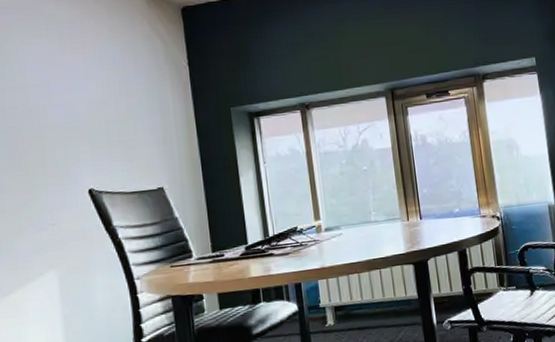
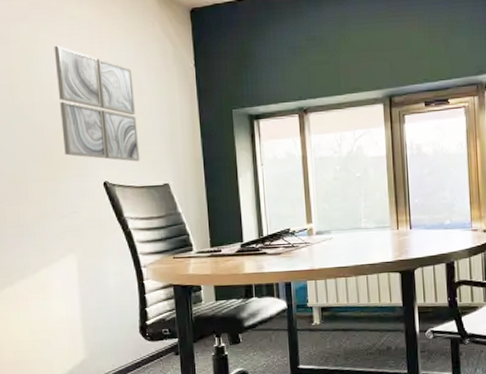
wall art: none [28,46,130,166] -> present [54,45,140,162]

